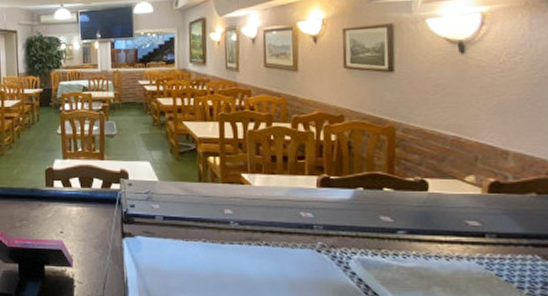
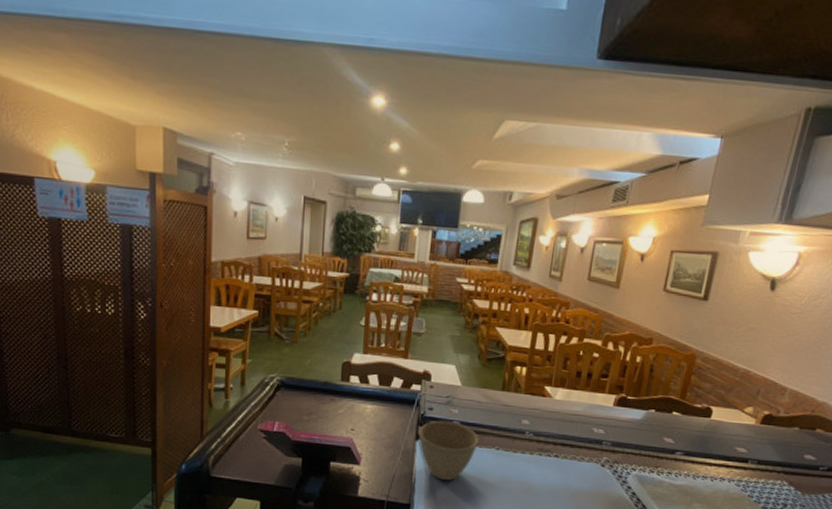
cup: none [125,216,184,277] -> present [419,420,479,481]

